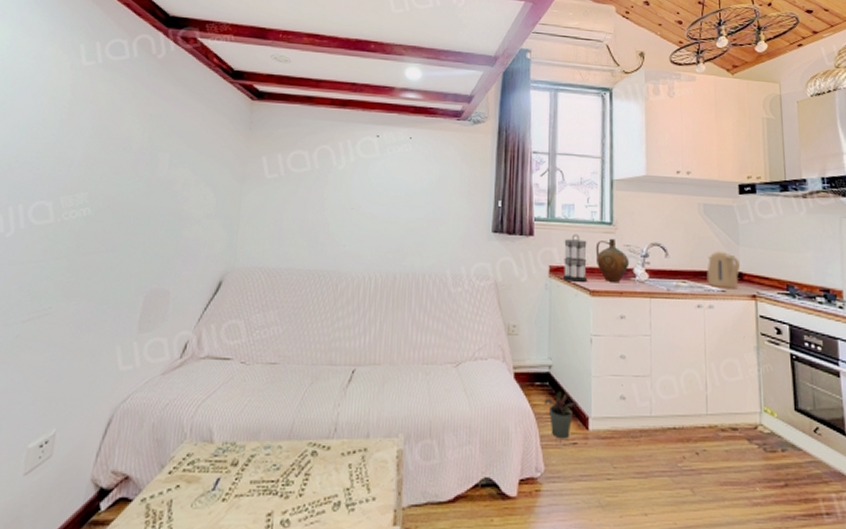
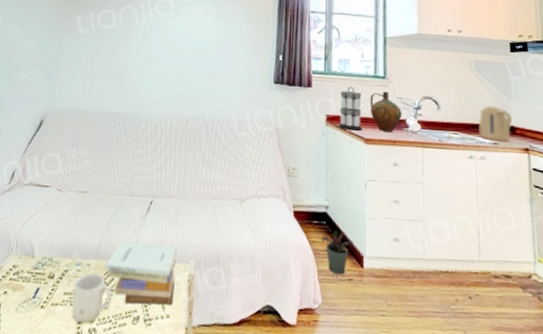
mug: none [260,456,309,515] -> present [71,273,113,324]
books: none [298,418,384,488] -> present [104,242,177,305]

